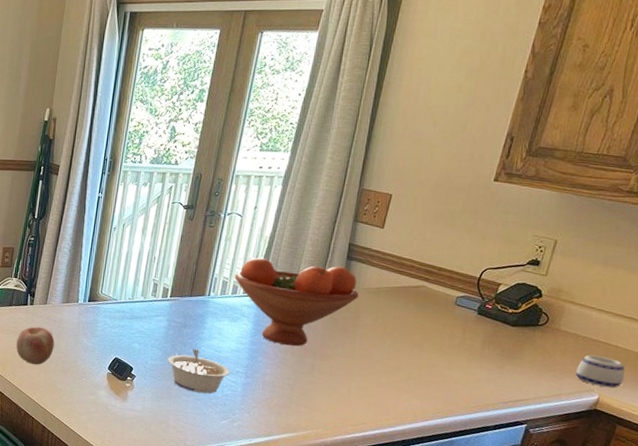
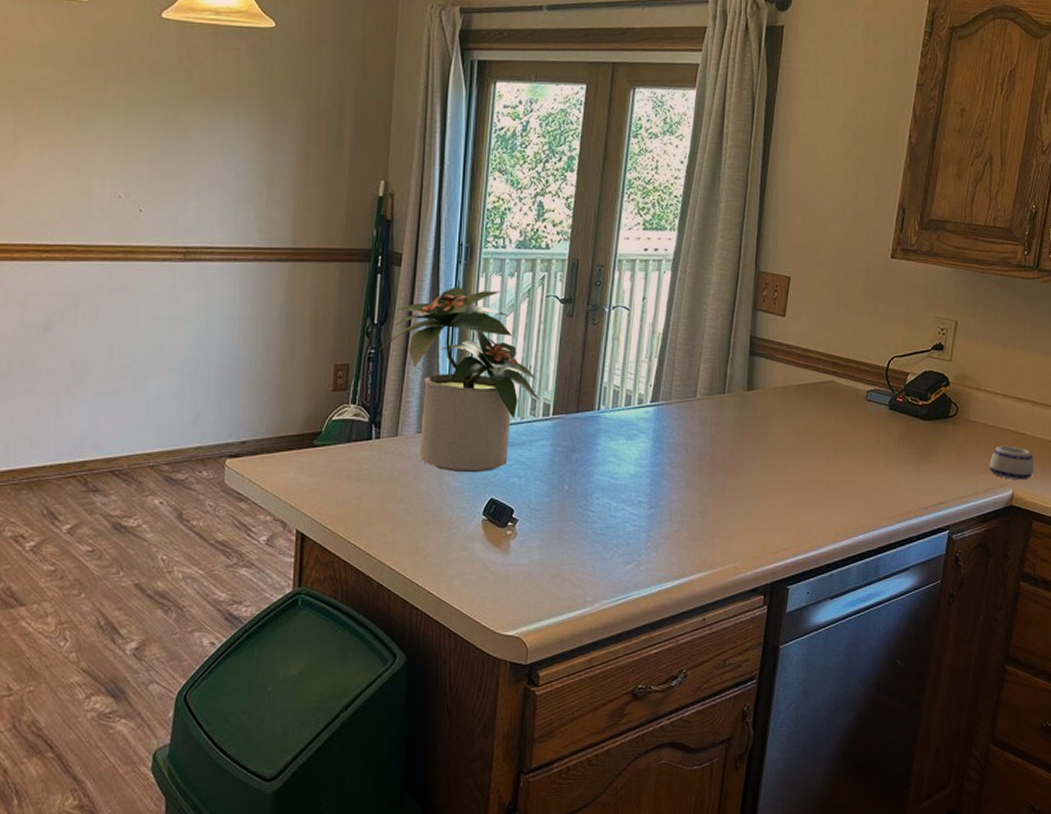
apple: present [16,327,55,365] -> none [361,467,411,519]
potted plant: none [37,192,160,337] -> present [379,286,539,473]
legume: present [168,349,231,394] -> none [556,478,632,534]
fruit bowl: present [234,257,359,347] -> none [626,359,766,464]

